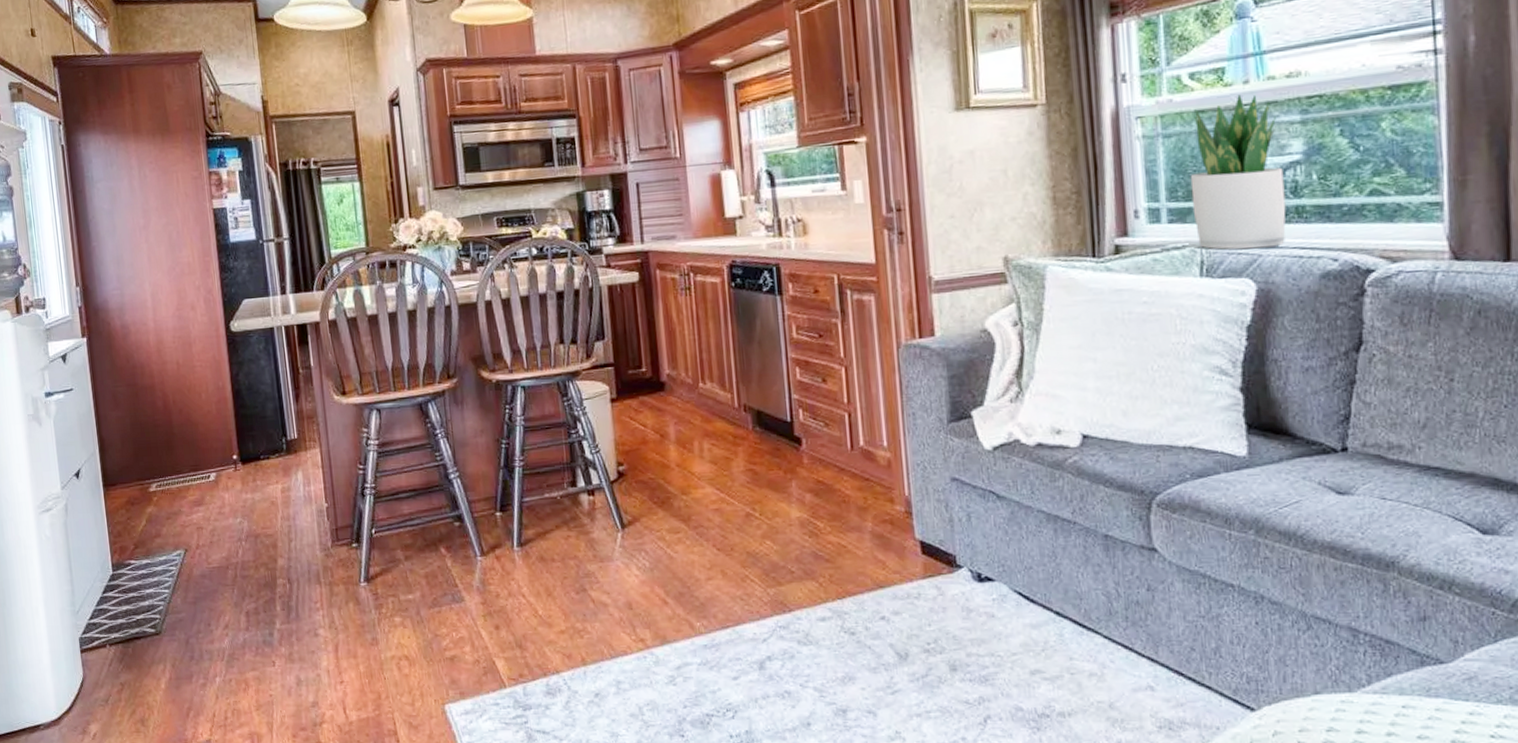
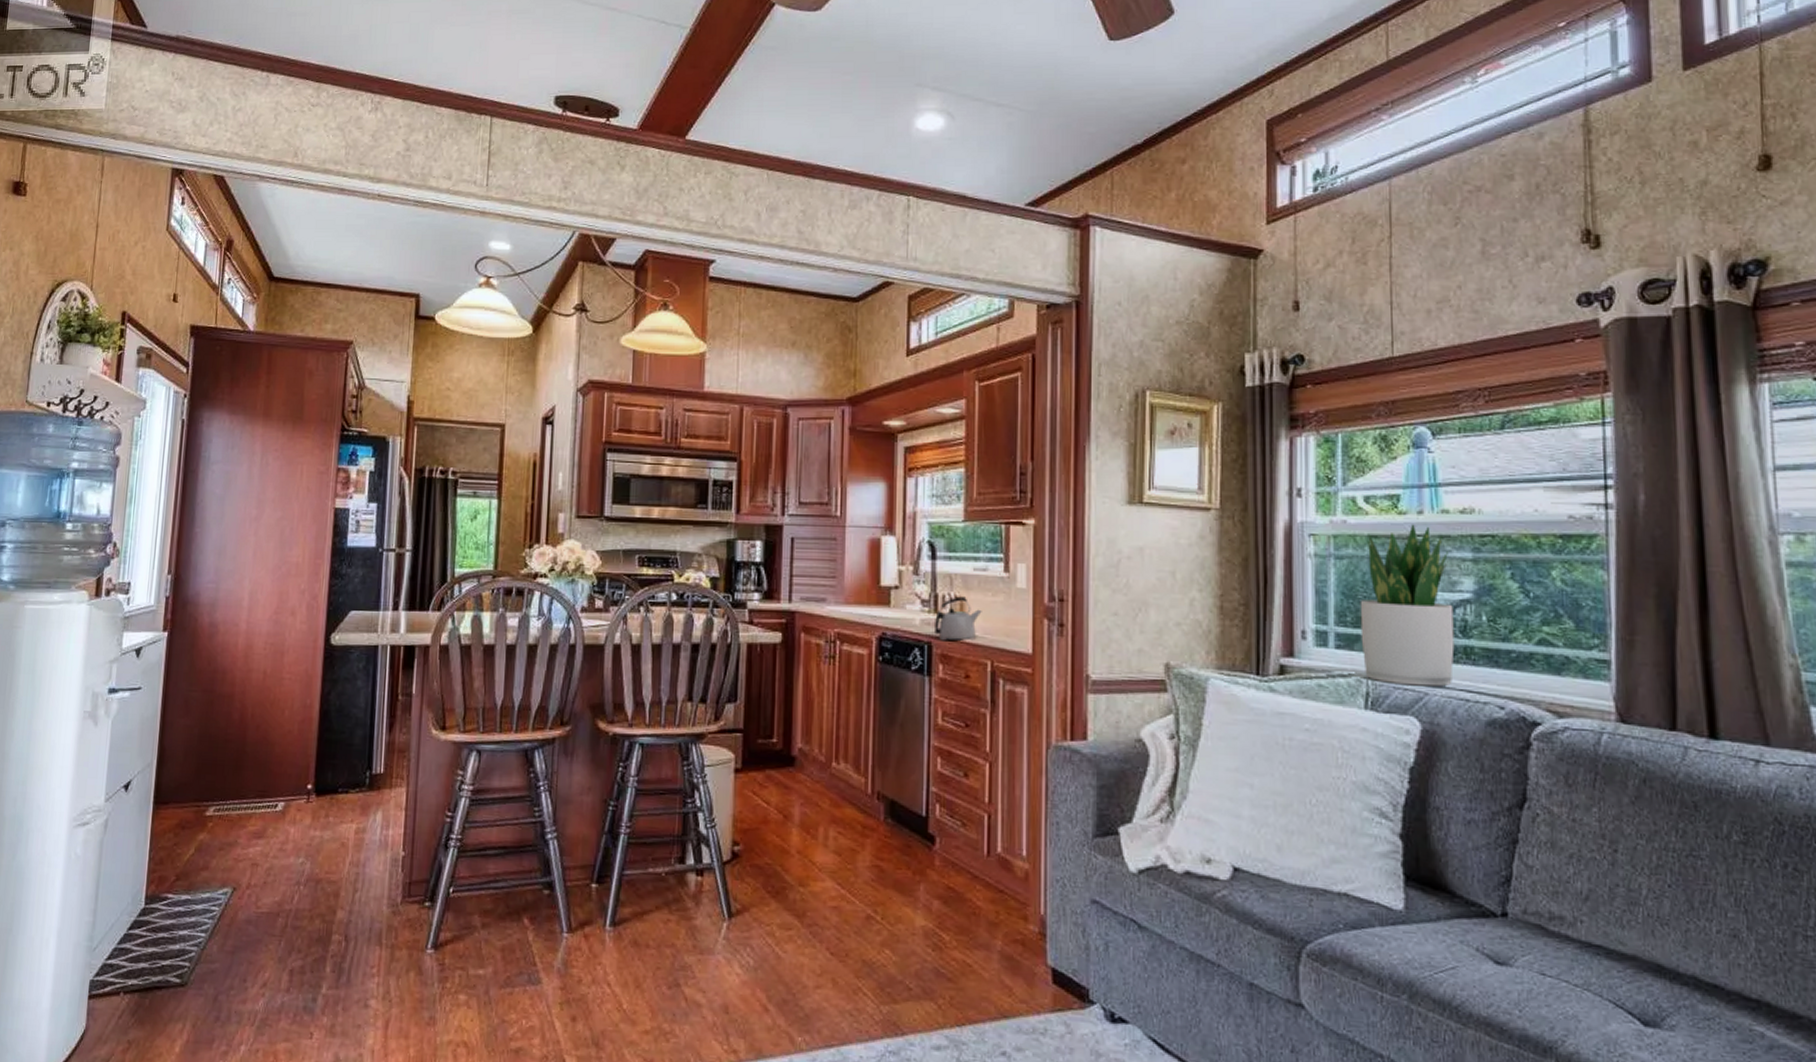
kettle: none [780,218,824,262] -> present [935,596,982,641]

